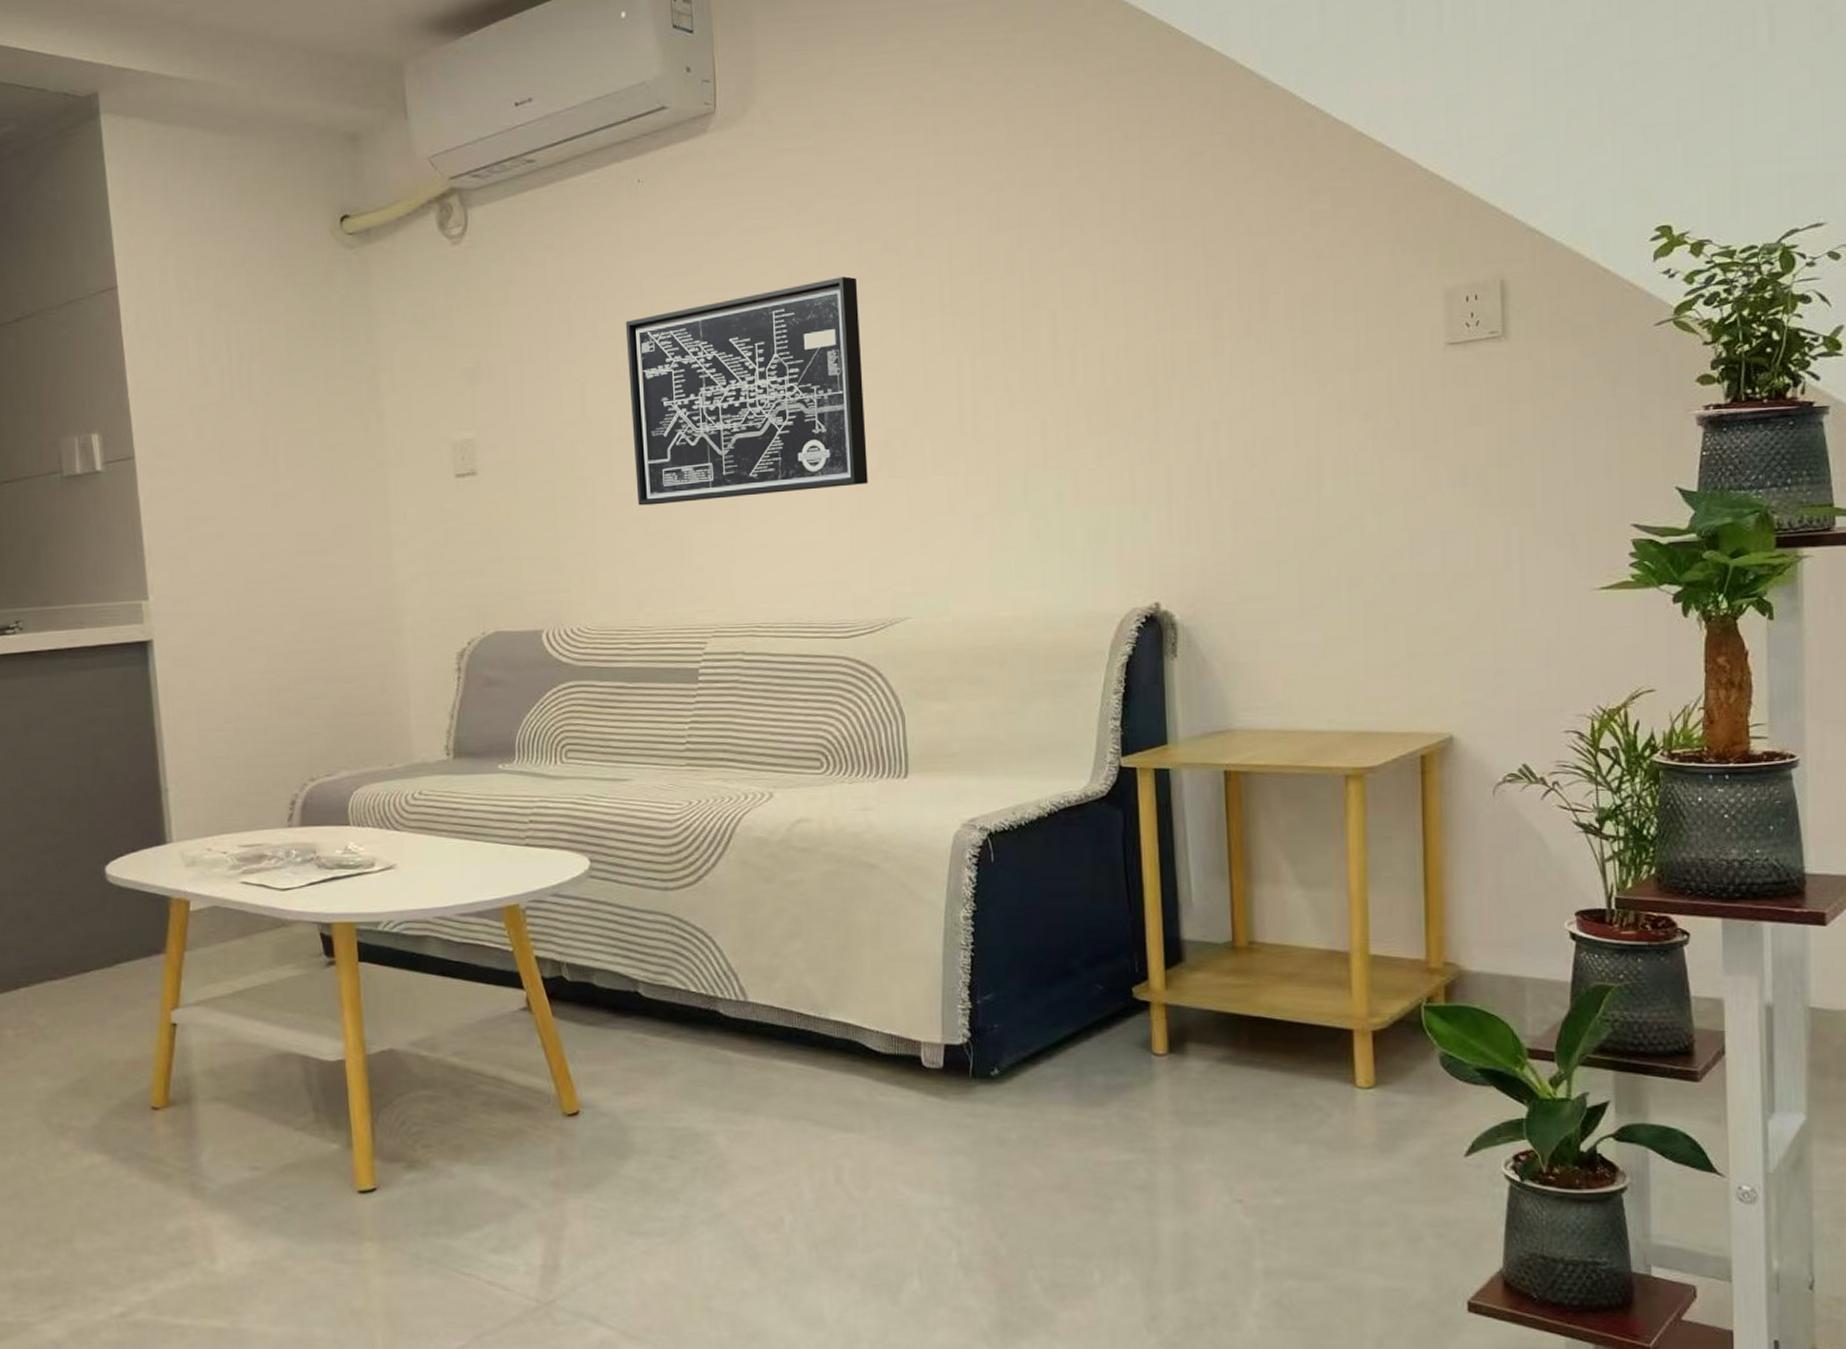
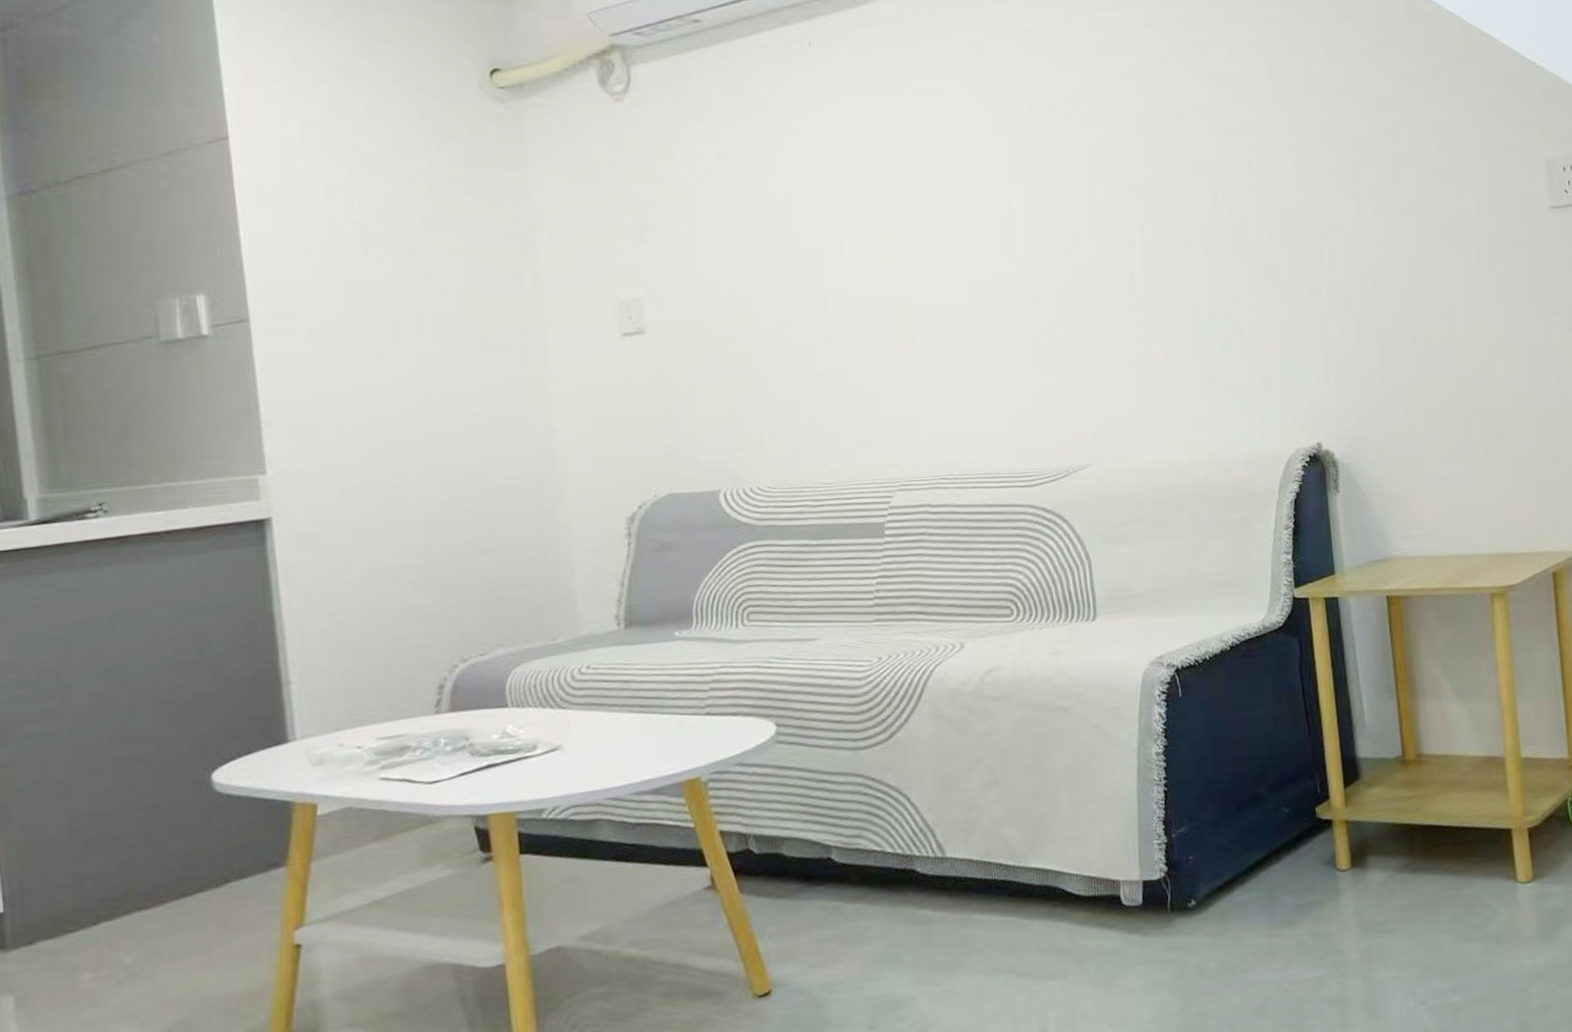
wall art: present [625,276,868,506] -> none [799,140,1047,362]

